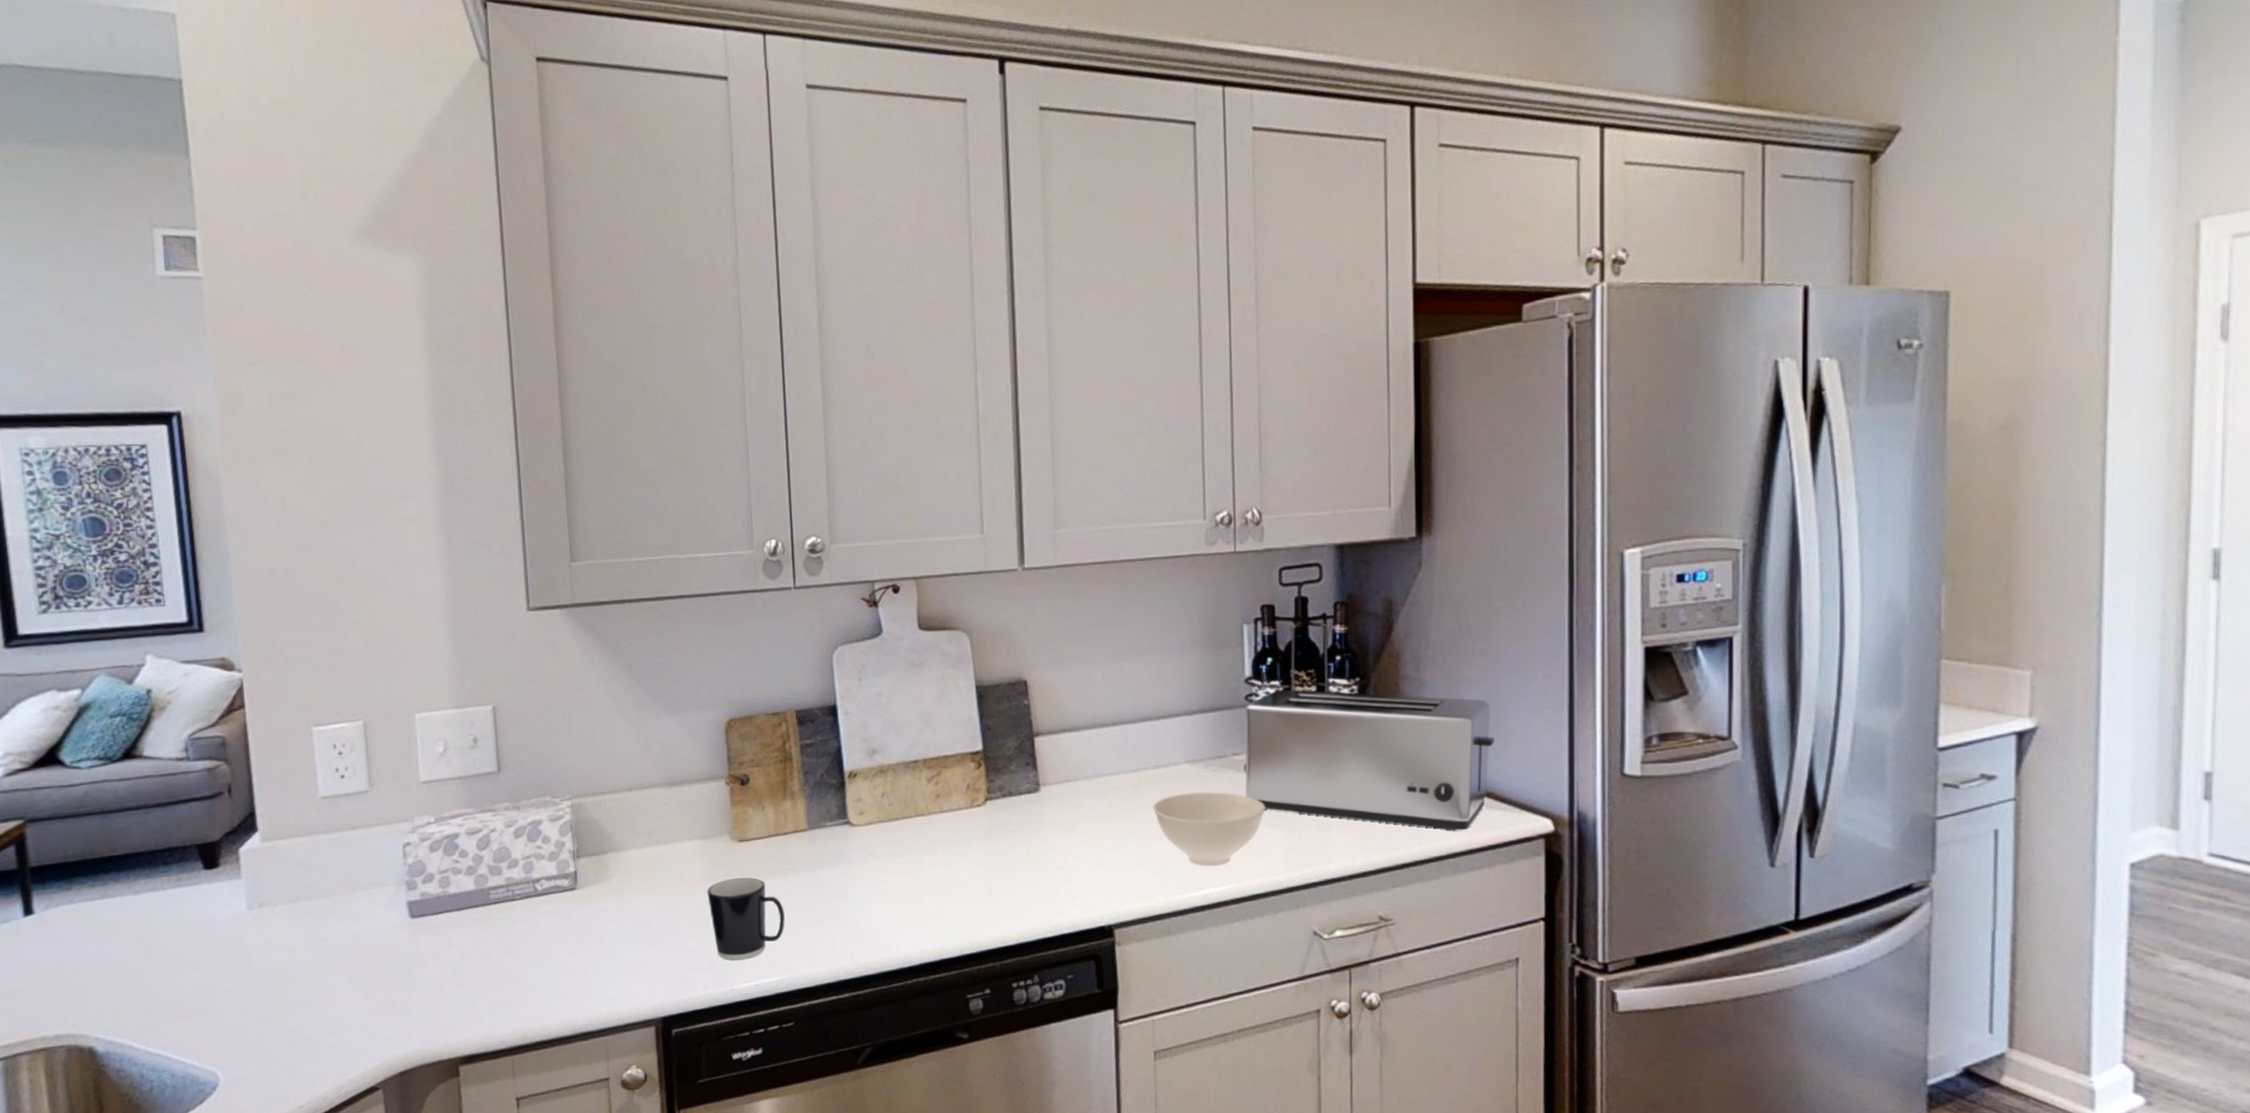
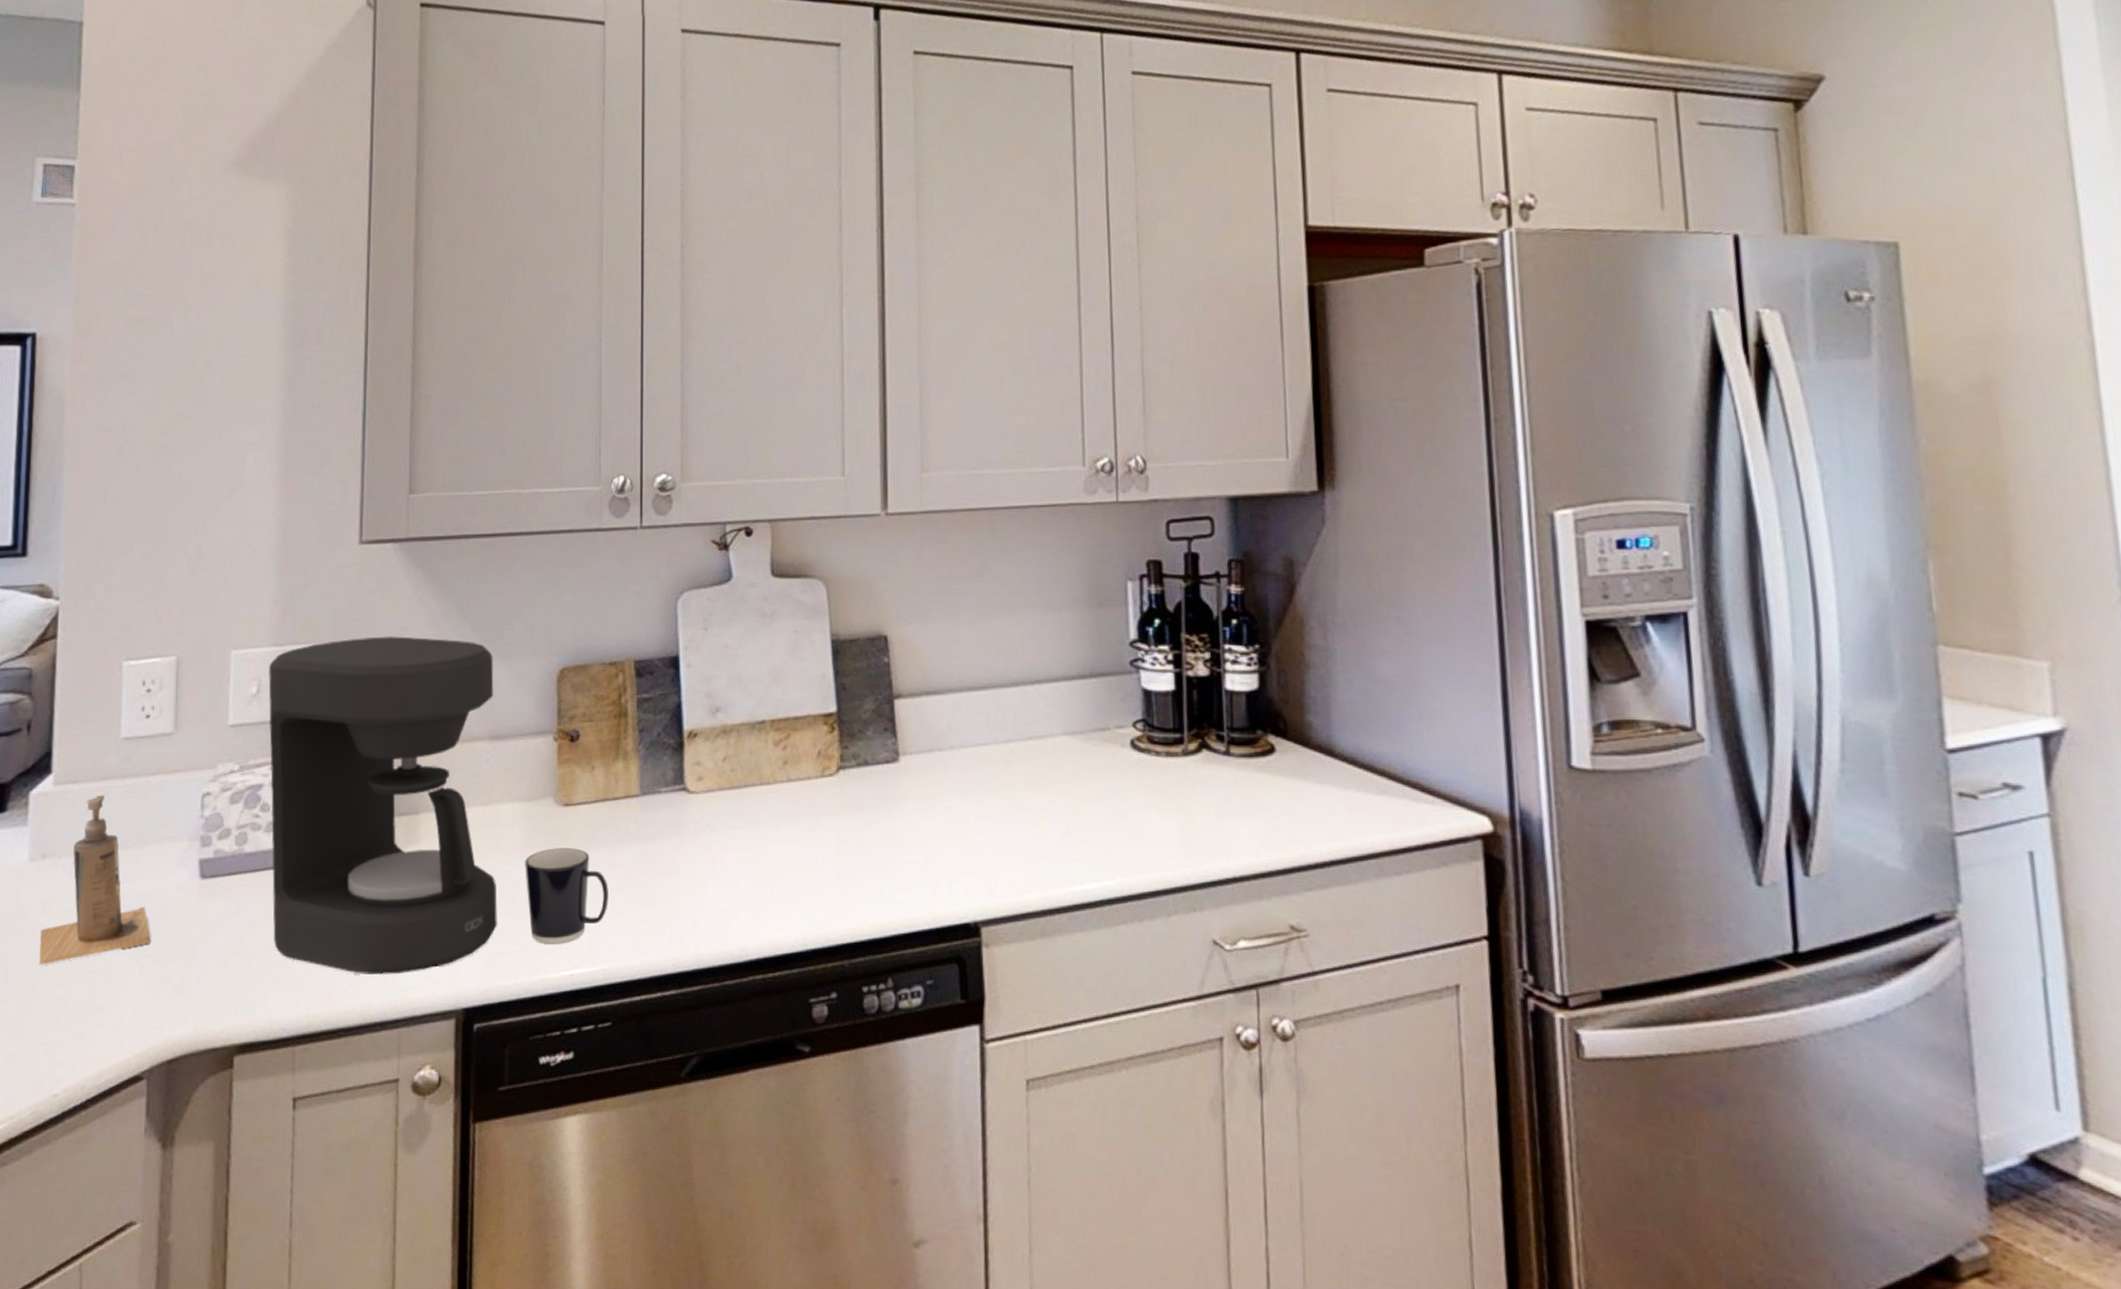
soap dispenser: none [267,848,371,998] -> present [39,794,151,965]
coffee maker: none [453,695,686,994] -> present [268,636,497,976]
bowl: present [1153,792,1266,866] -> none [1026,770,1155,856]
toaster: present [1244,689,1494,831] -> none [1130,655,1417,827]

